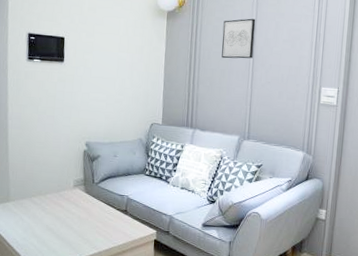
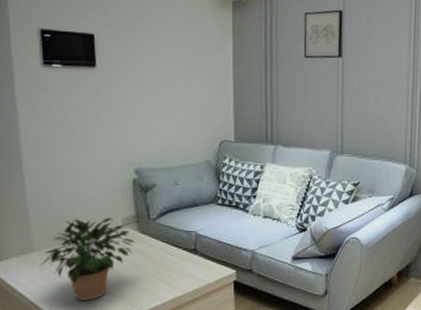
potted plant: none [12,178,83,244] -> present [38,217,136,301]

